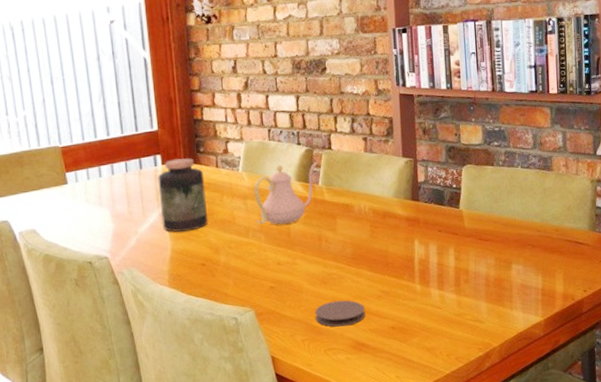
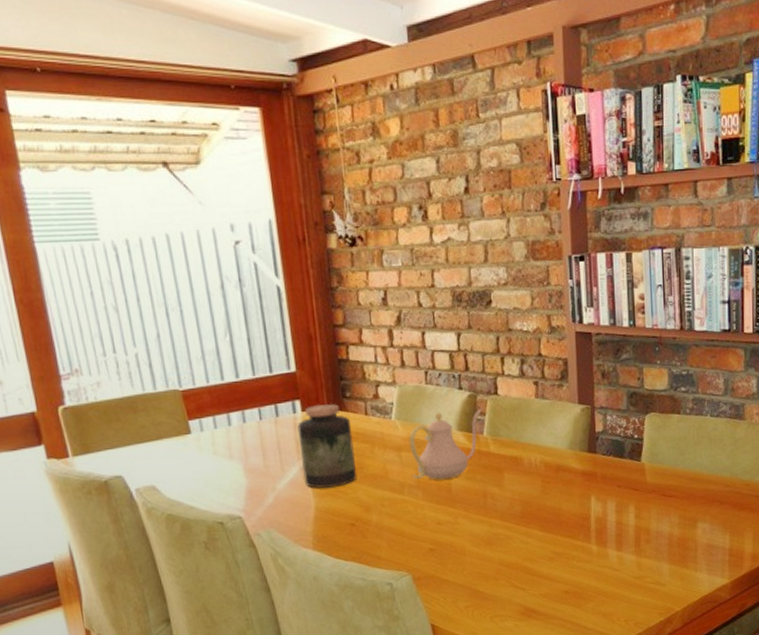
coaster: present [315,300,365,327] -> none [480,562,535,592]

